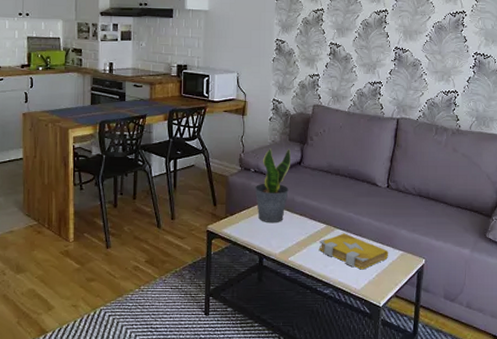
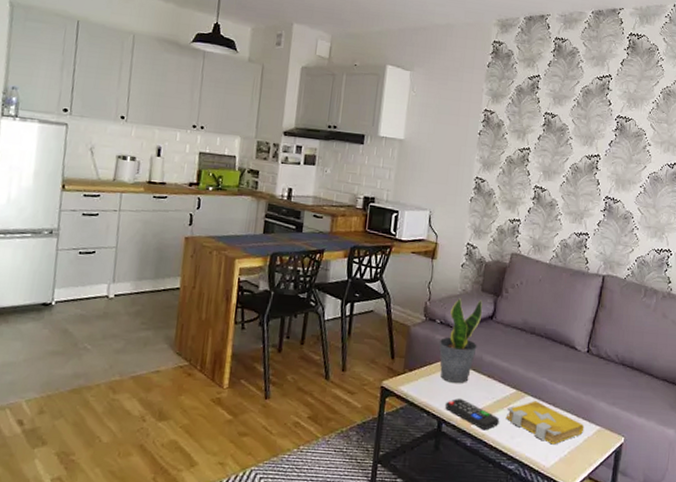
remote control: none [265,235,313,262] -> present [445,398,499,431]

